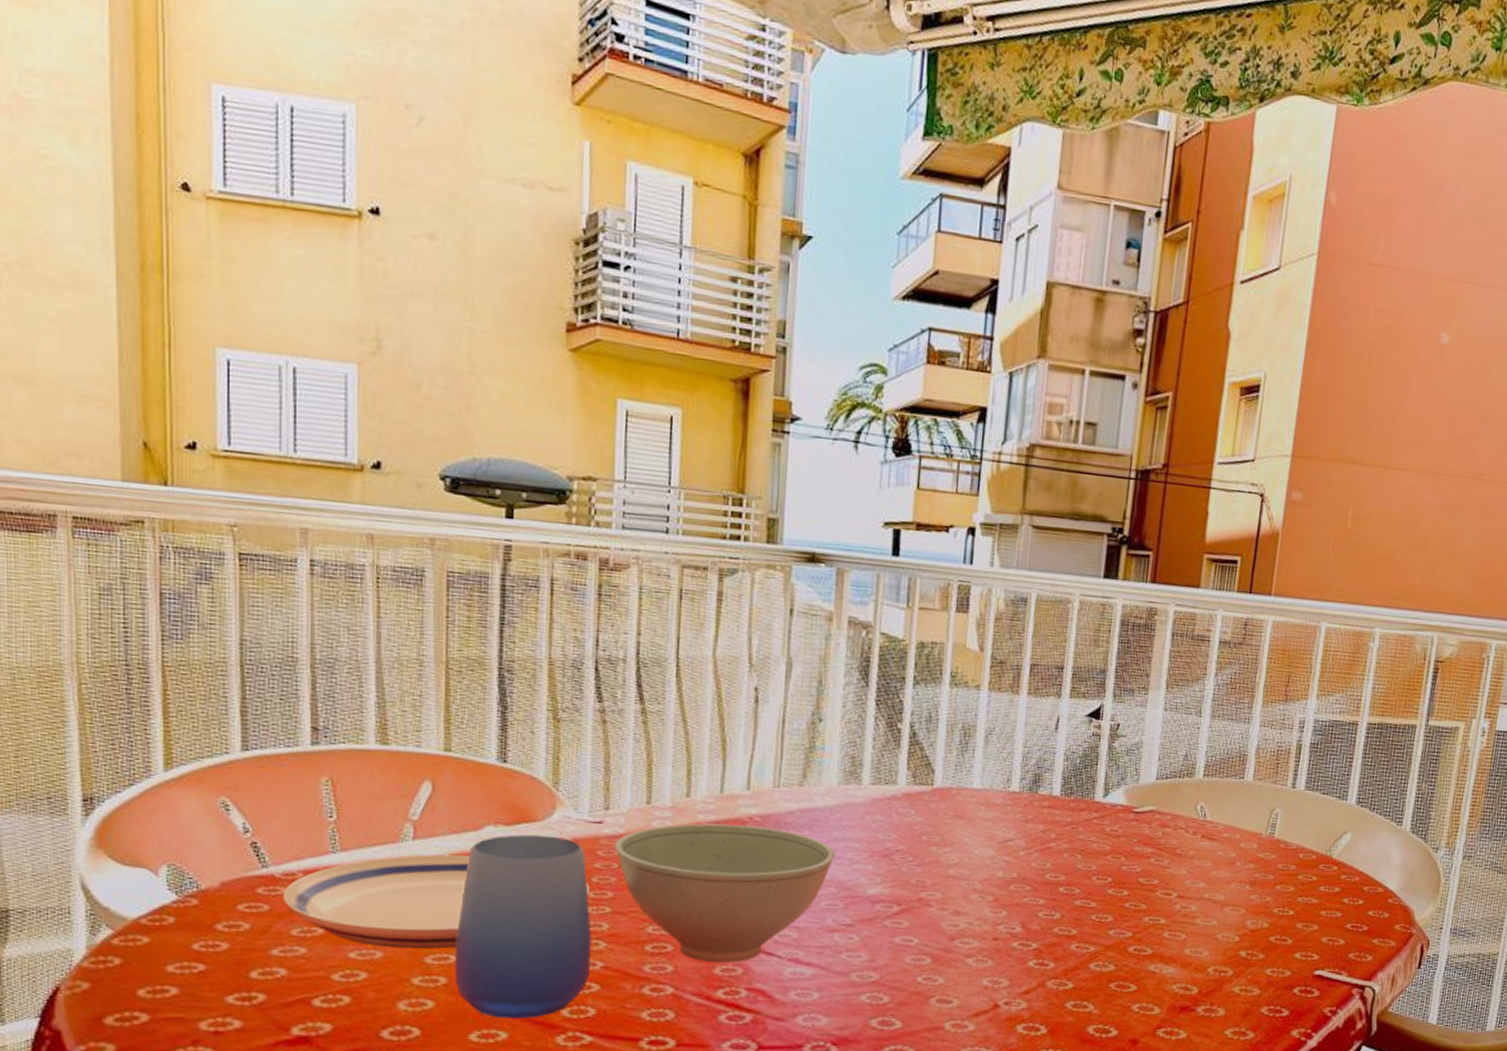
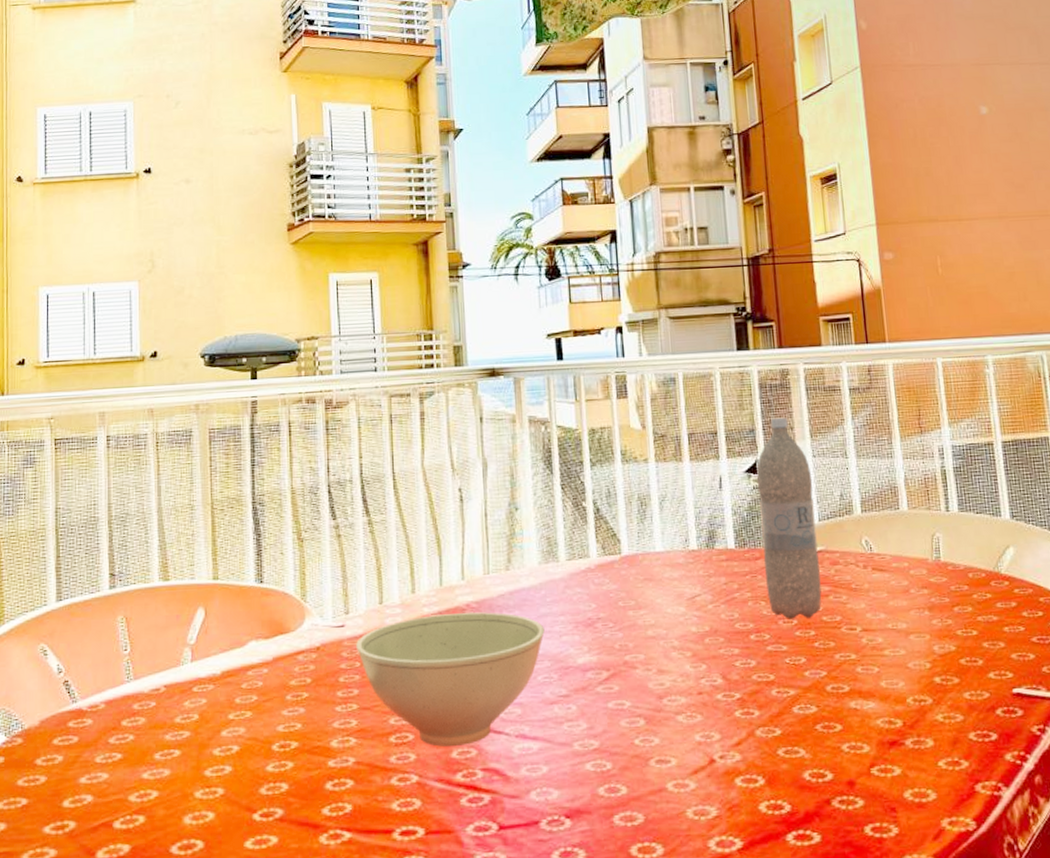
plate: present [282,854,590,949] -> none [88,670,339,765]
cup: present [455,834,592,1019] -> none [230,643,344,823]
water bottle: none [1085,660,1159,878] -> present [756,417,822,619]

